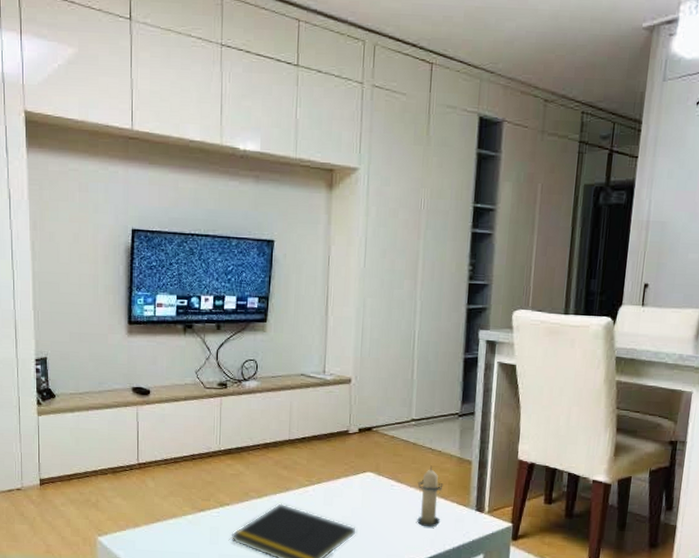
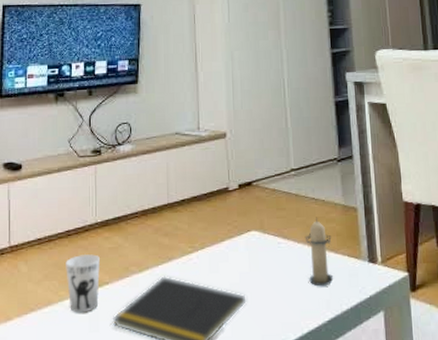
cup: none [190,476,223,528] -> present [66,253,101,313]

